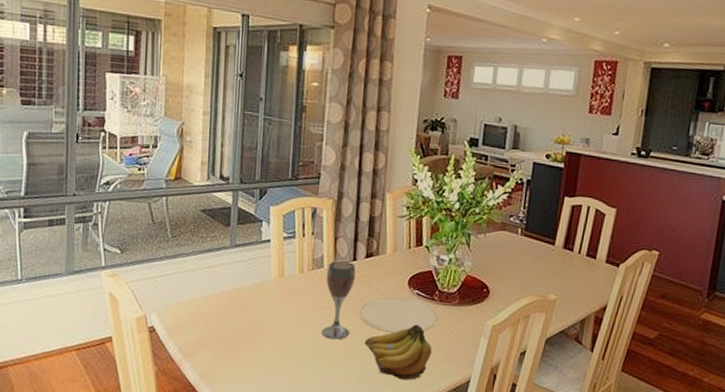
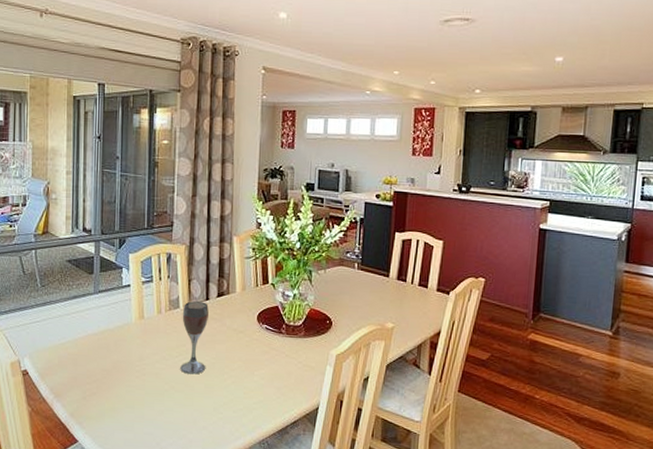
plate: present [358,296,439,334] -> none [213,331,287,367]
fruit: present [364,324,433,380] -> none [219,357,283,410]

